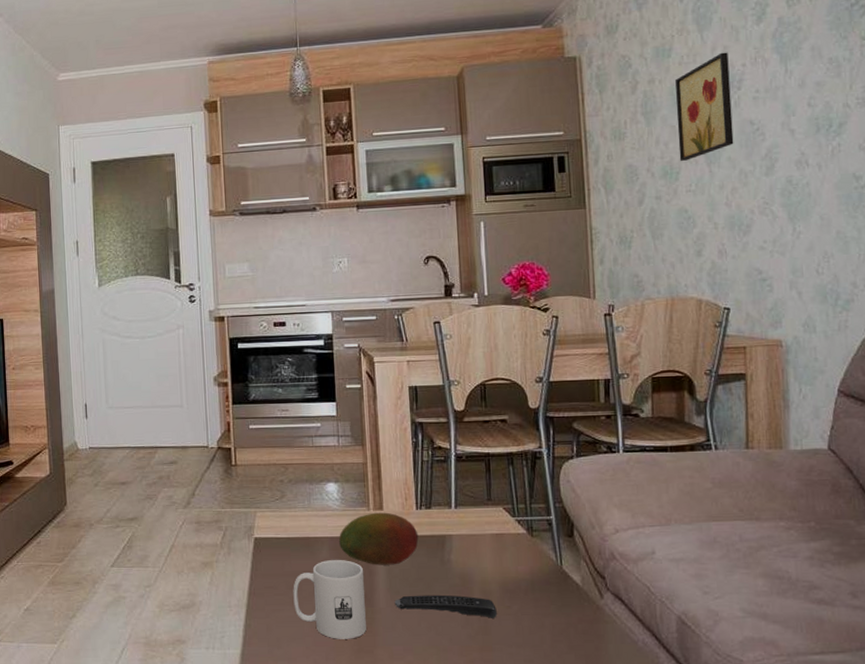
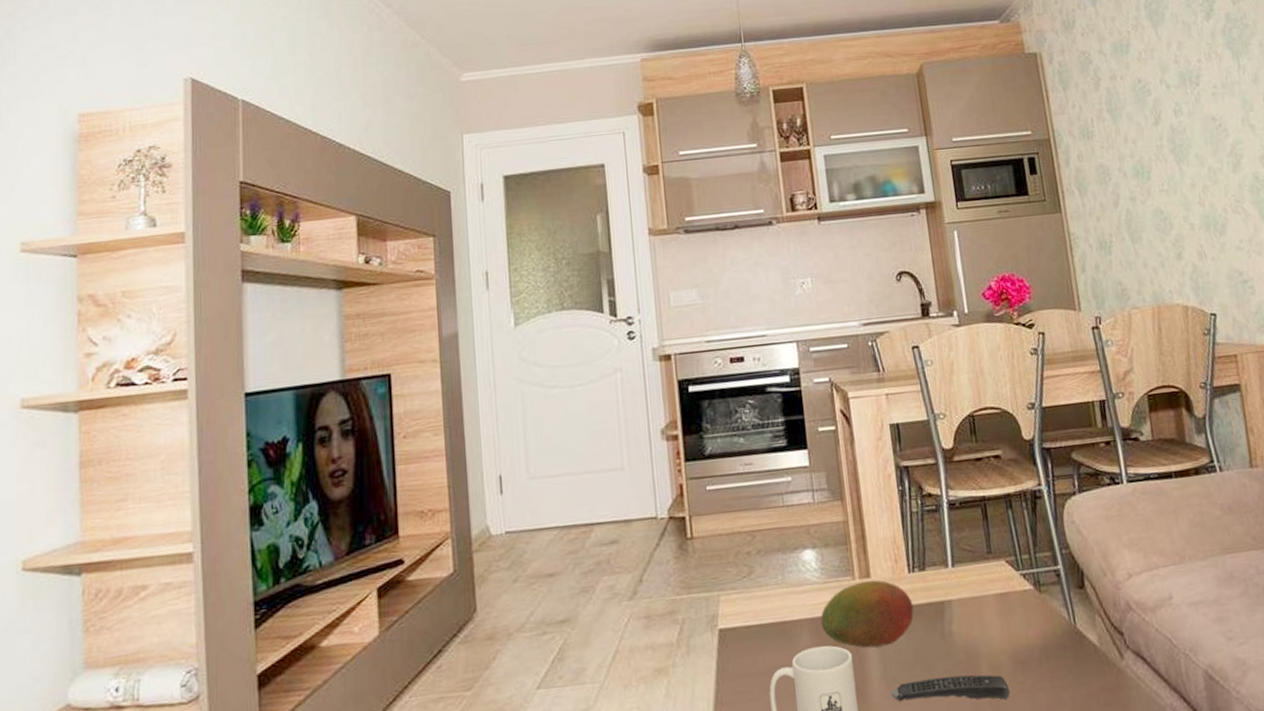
wall art: present [675,52,734,161] -> none [1136,48,1199,159]

